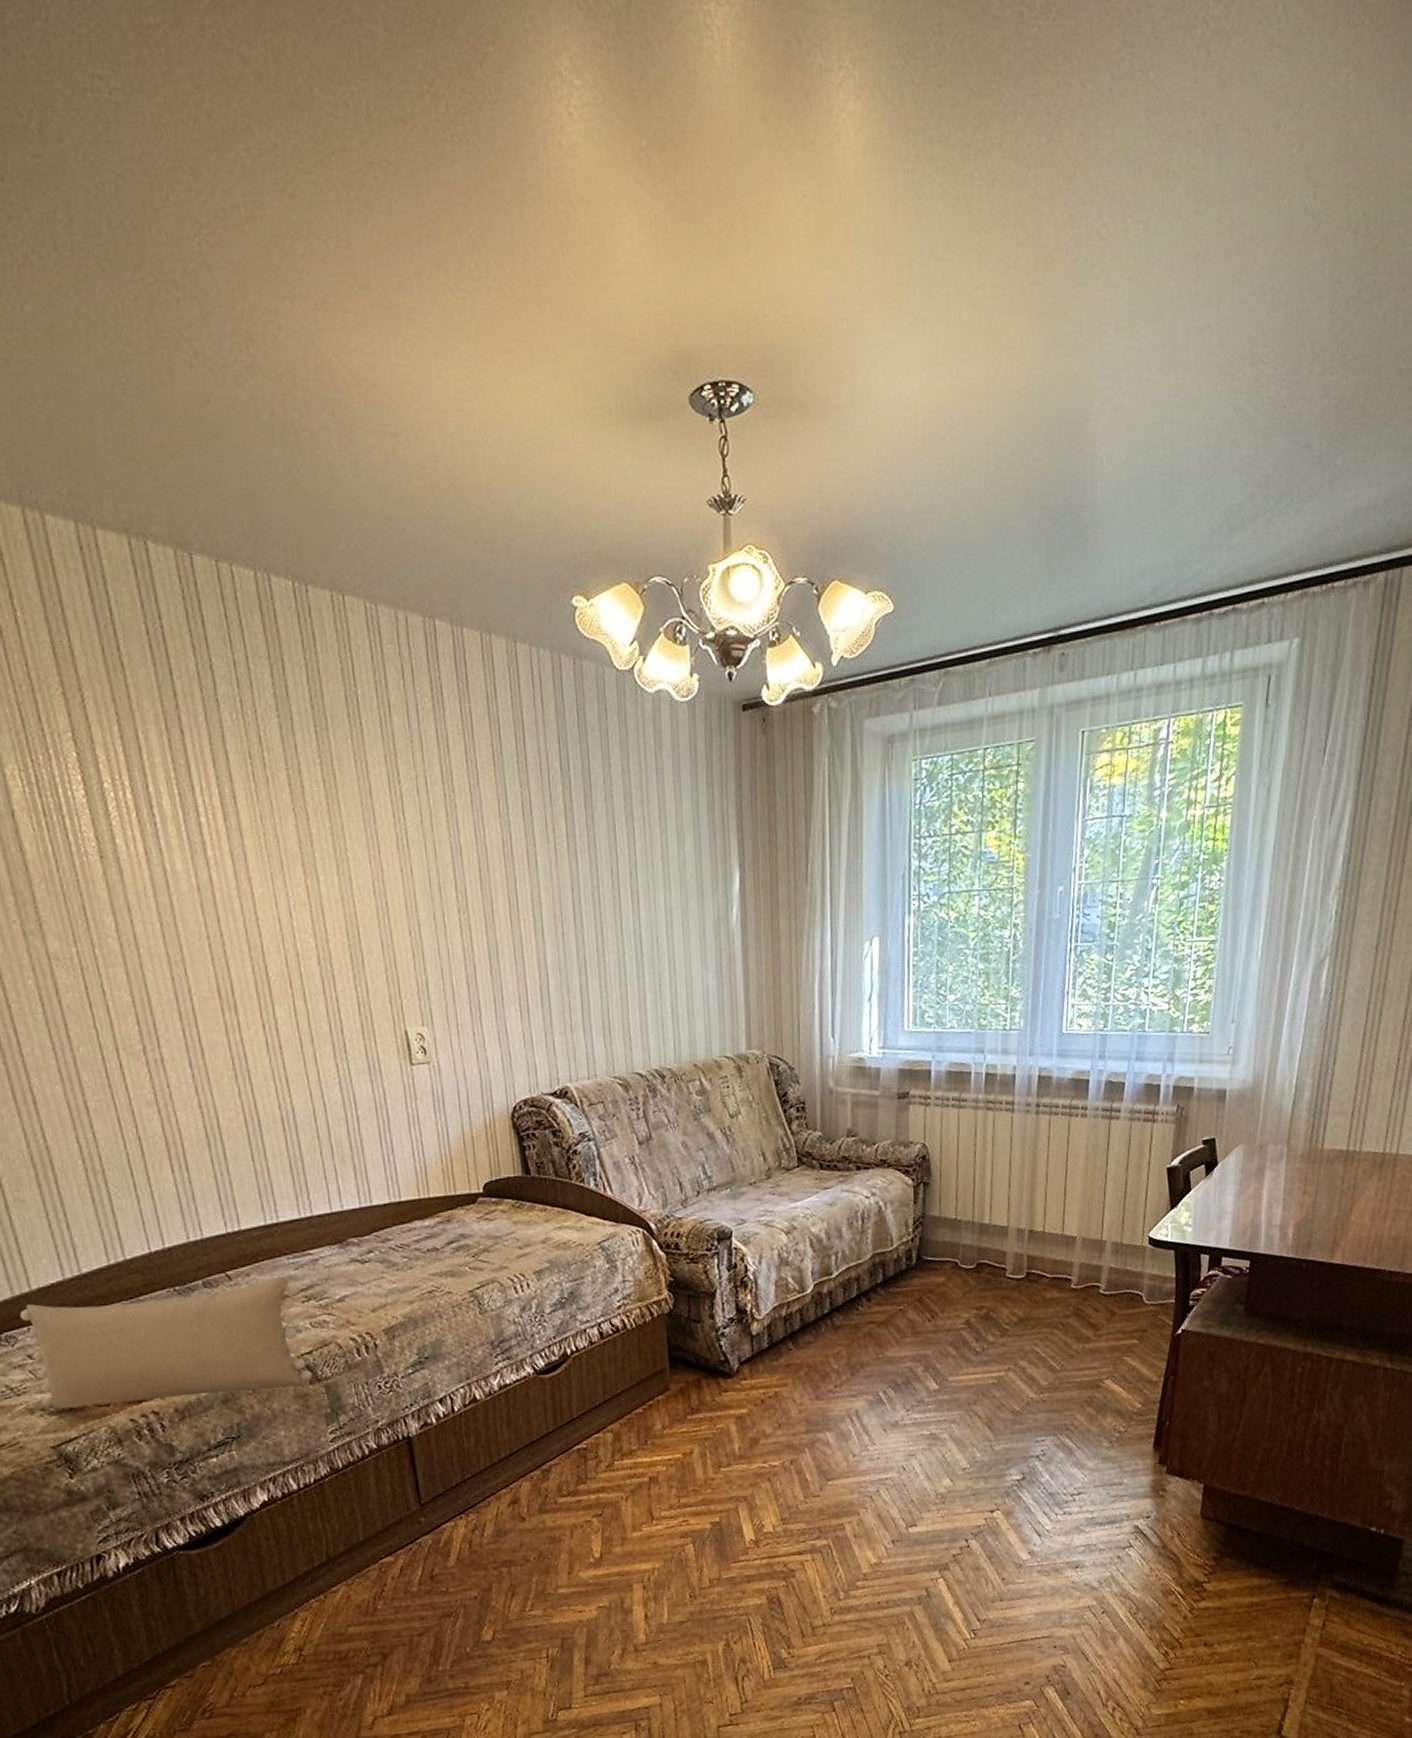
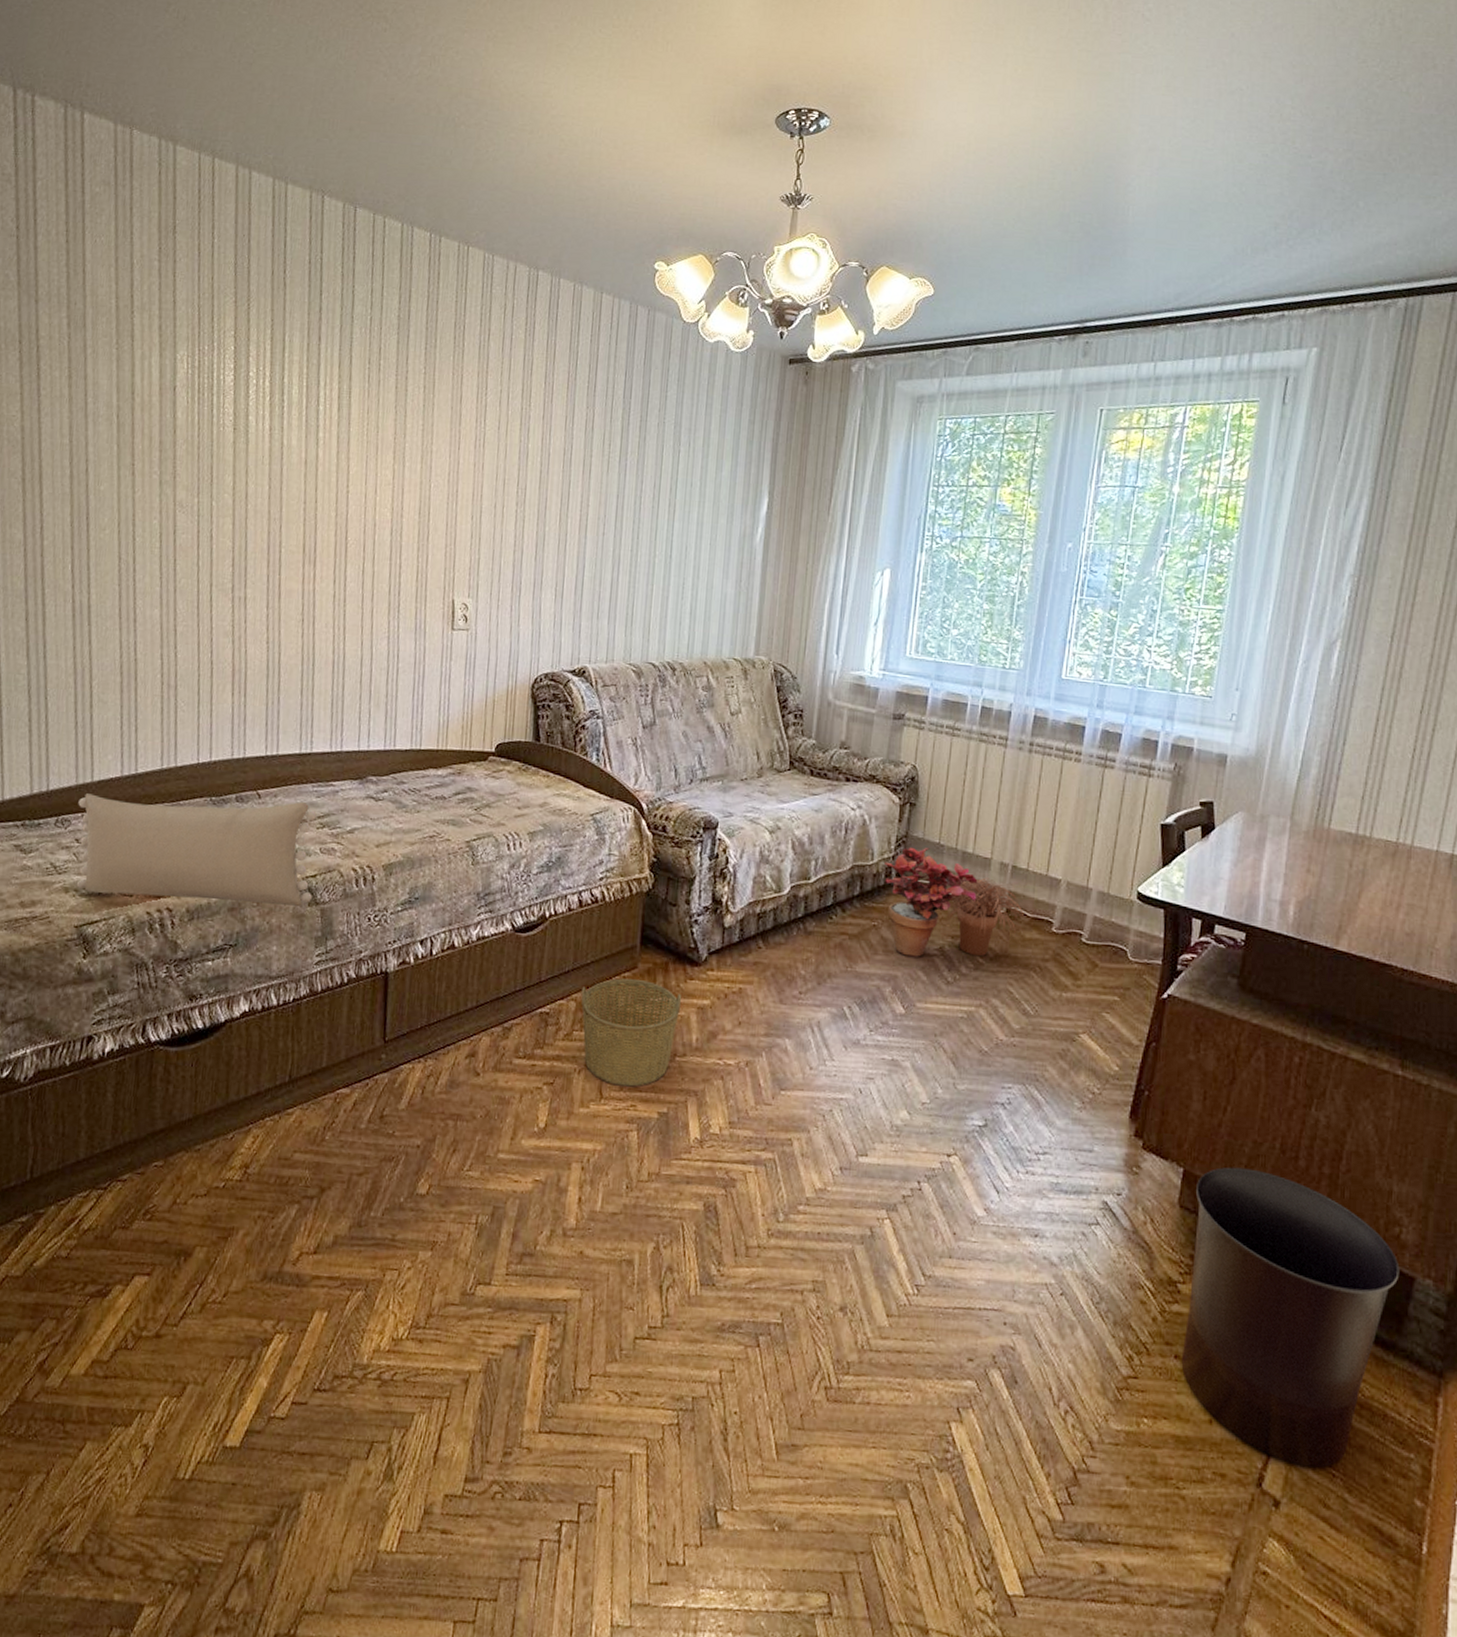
basket: none [616,1400,720,1505] -> present [580,978,682,1087]
potted plant: none [904,1225,997,1334] -> present [885,846,978,957]
potted plant: none [965,1245,1045,1324] -> present [942,877,1025,957]
waste bin: none [1210,1473,1391,1711] -> present [1181,1167,1400,1468]

